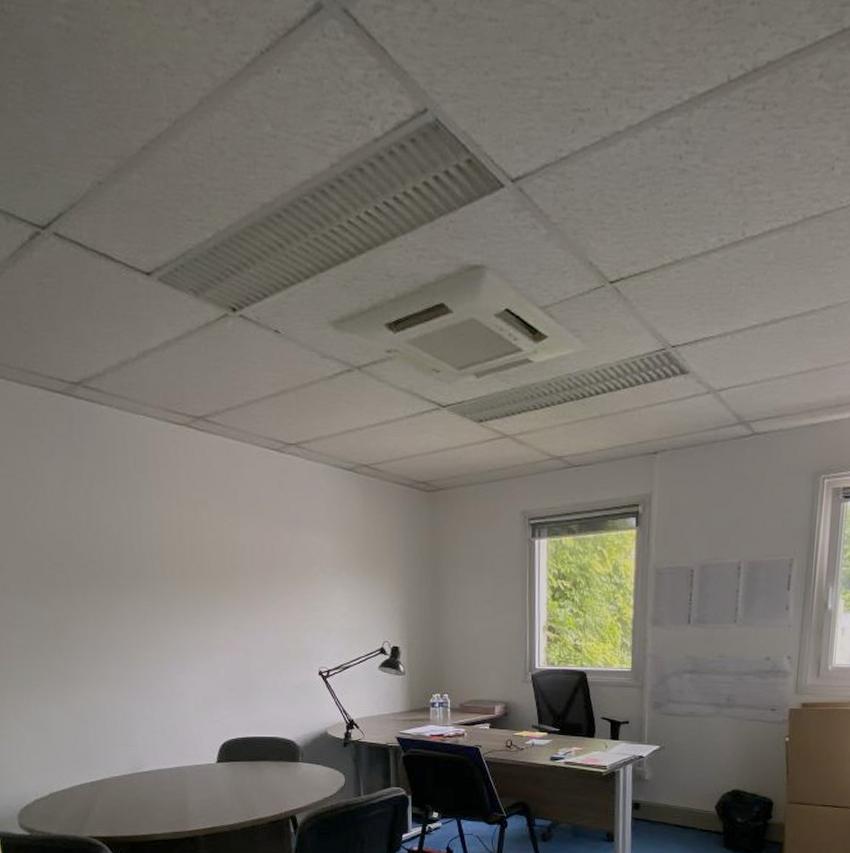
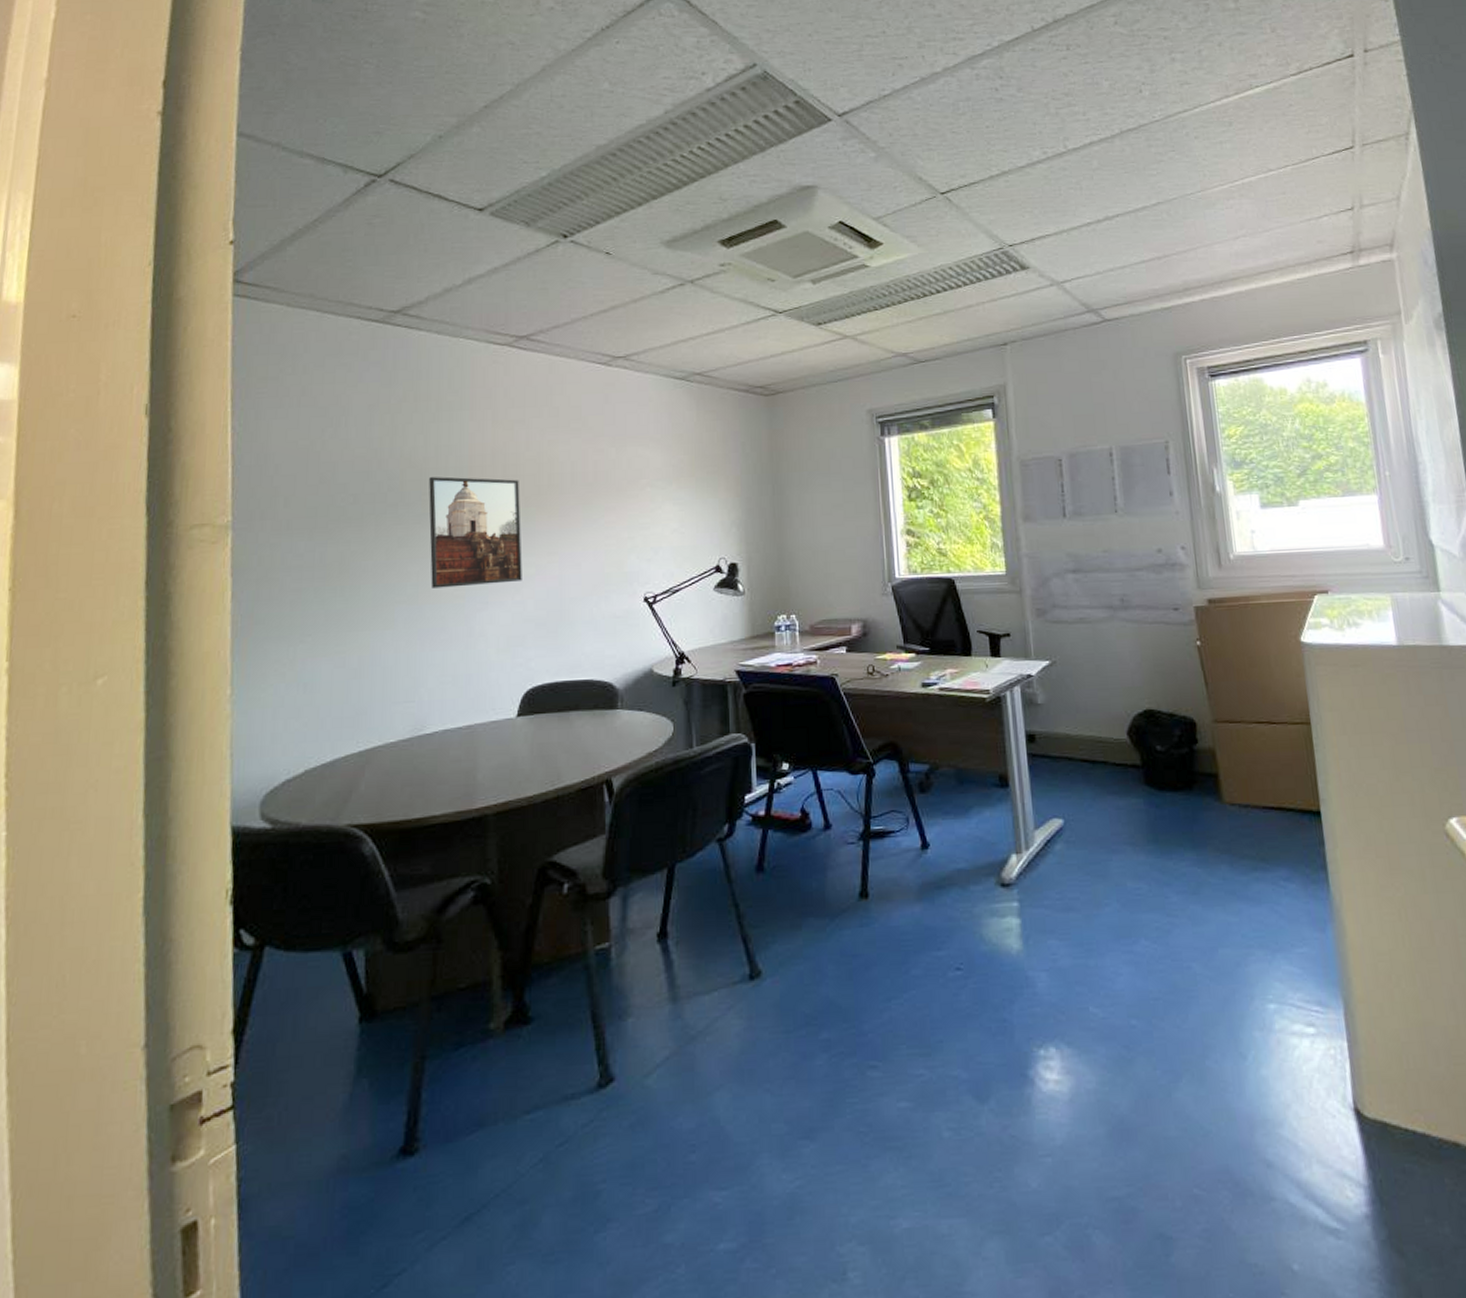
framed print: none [125,552,214,653] -> present [429,477,522,588]

